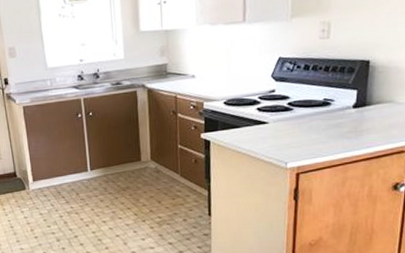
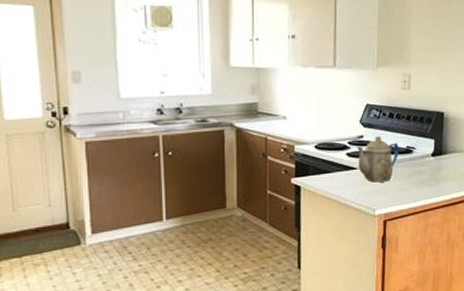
teapot: none [267,89,314,136] -> present [356,136,399,182]

